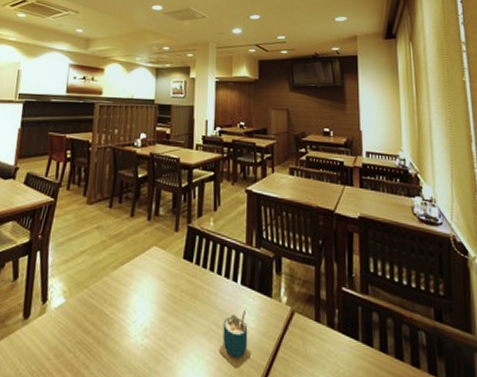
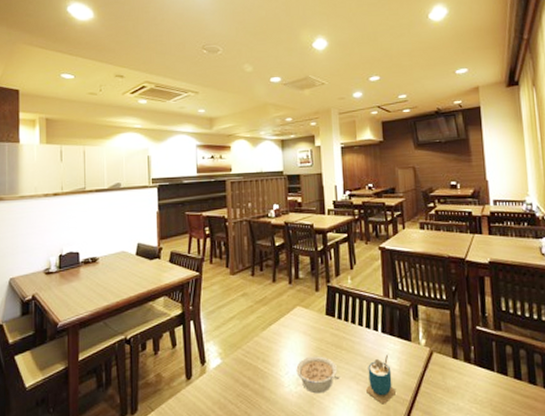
legume: none [145,304,192,349] -> present [296,356,340,394]

